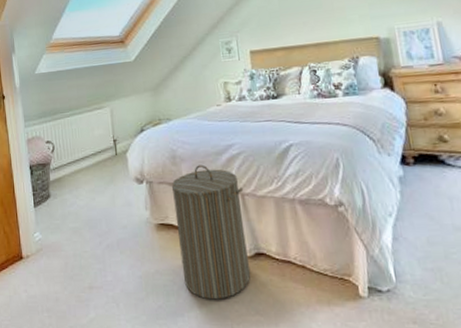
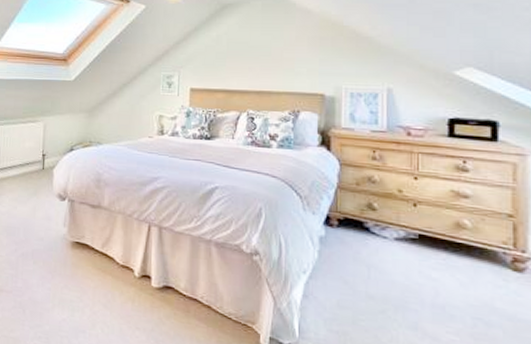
laundry hamper: present [171,164,251,300] -> none [90,192,162,324]

